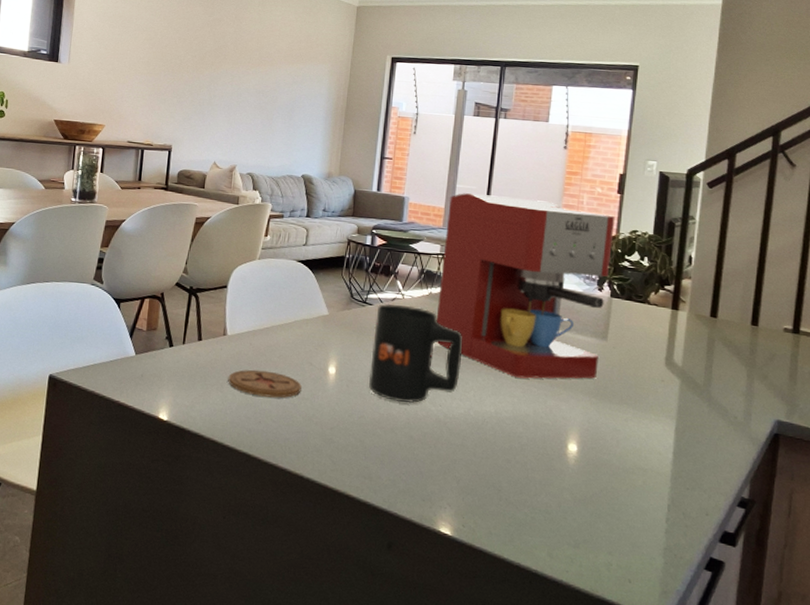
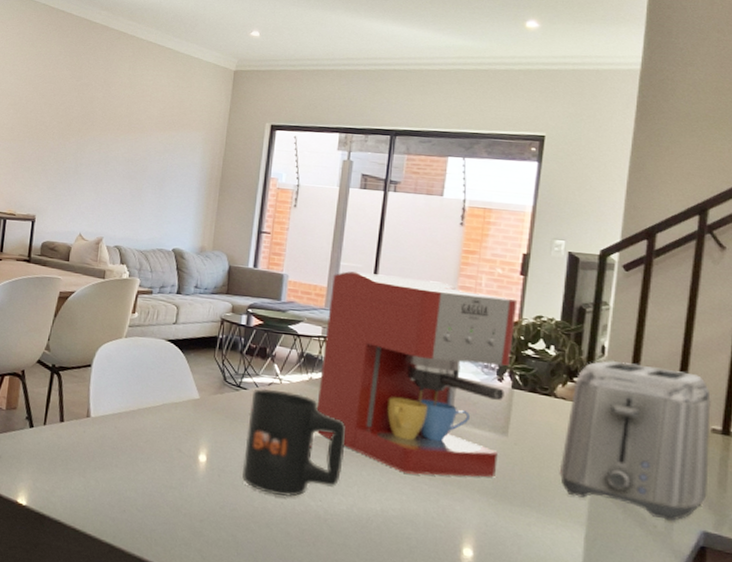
coaster: present [228,369,302,398] -> none [91,454,170,486]
toaster: none [652,269,783,413] -> present [559,360,711,522]

